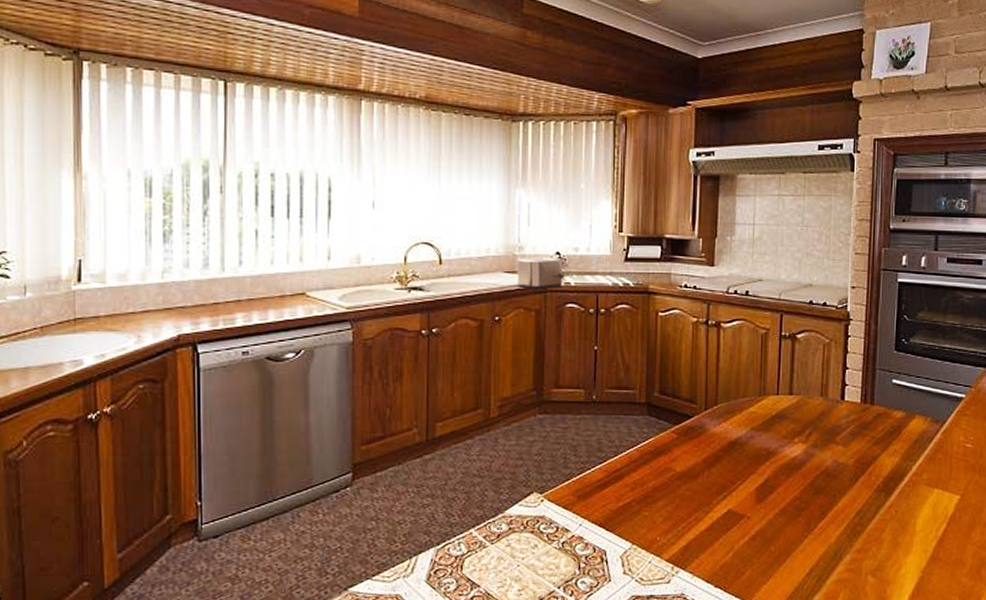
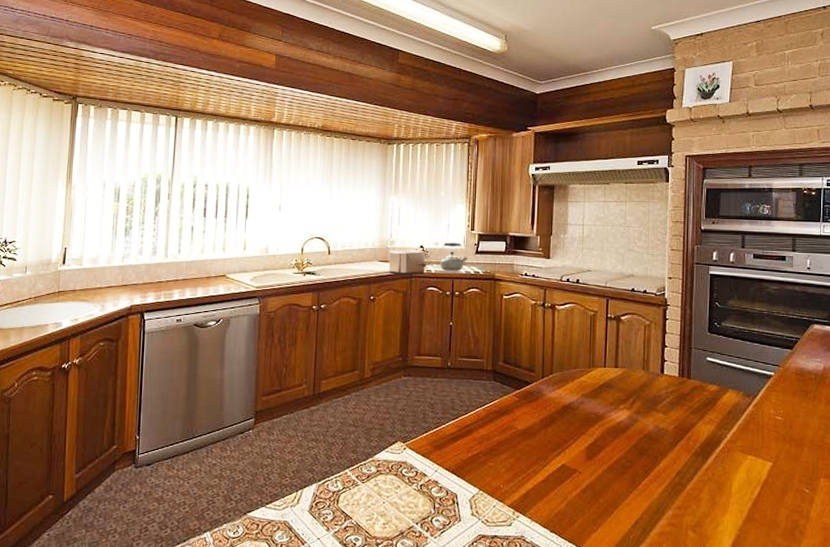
kettle: none [580,247,617,284] -> present [439,242,469,272]

